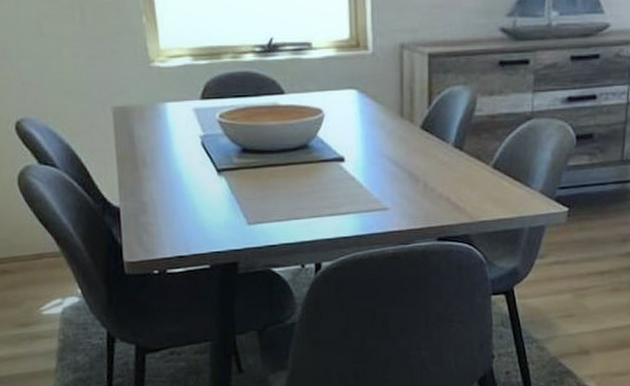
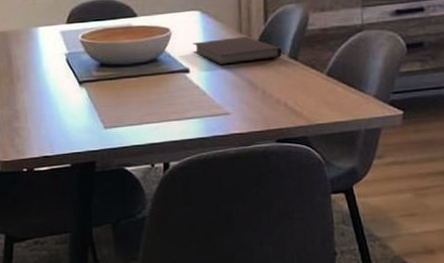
notebook: none [348,121,447,154] -> present [193,36,282,65]

